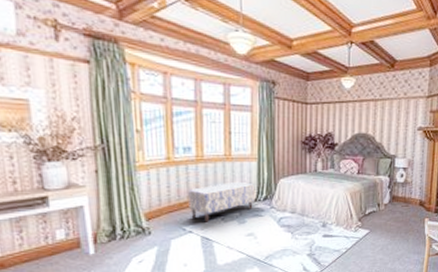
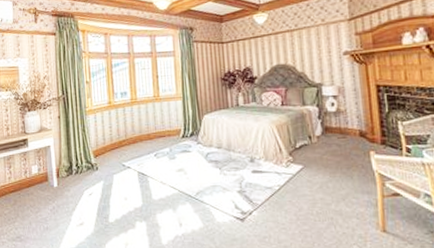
bench: present [188,181,254,222] -> none [126,119,182,159]

